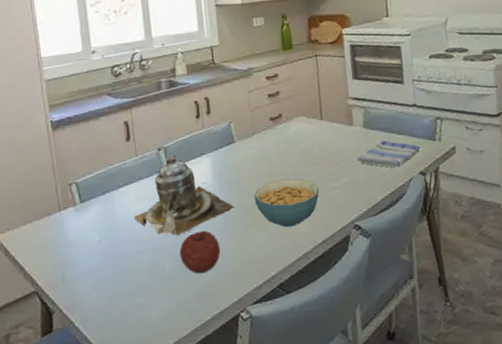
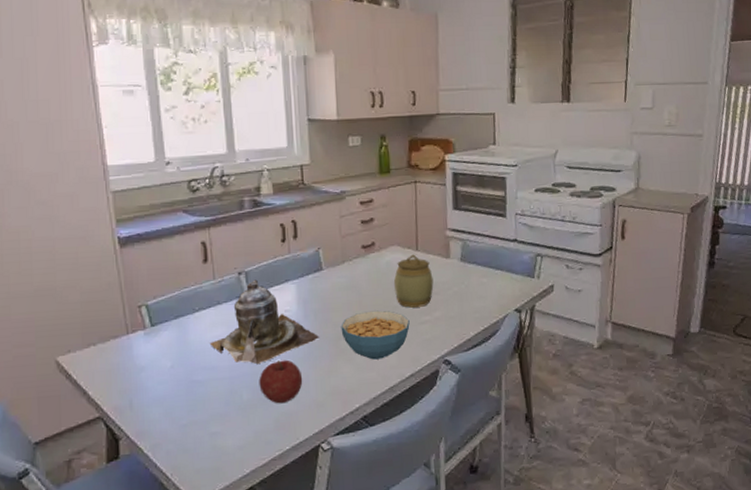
jar: none [302,123,340,175] -> present [394,254,434,308]
dish towel: present [357,140,421,168] -> none [452,275,518,304]

